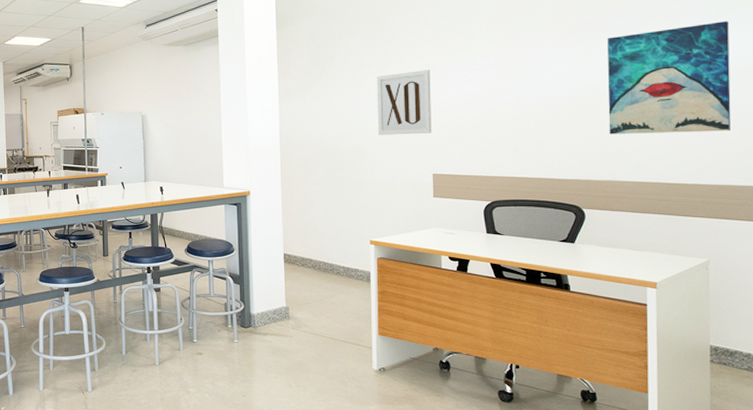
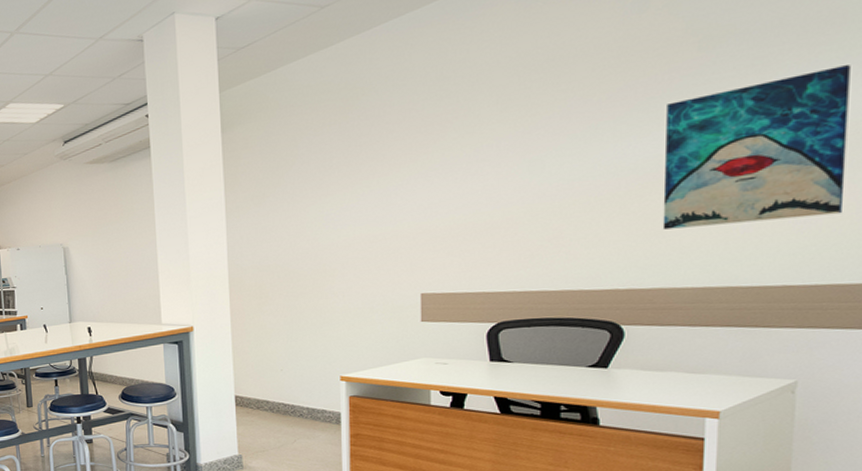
wall art: present [376,69,432,136] -> none [348,165,420,252]

